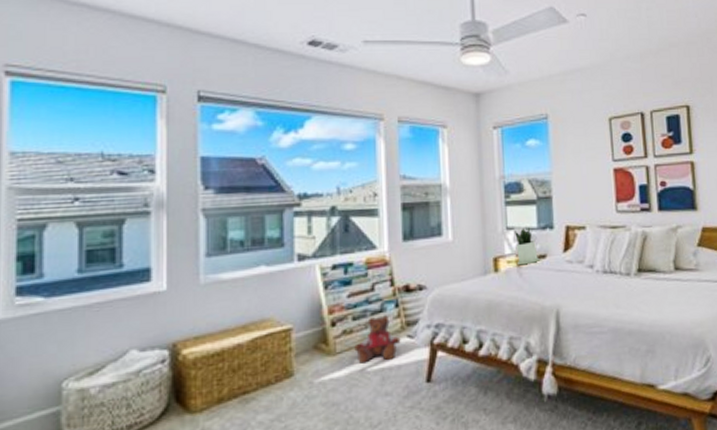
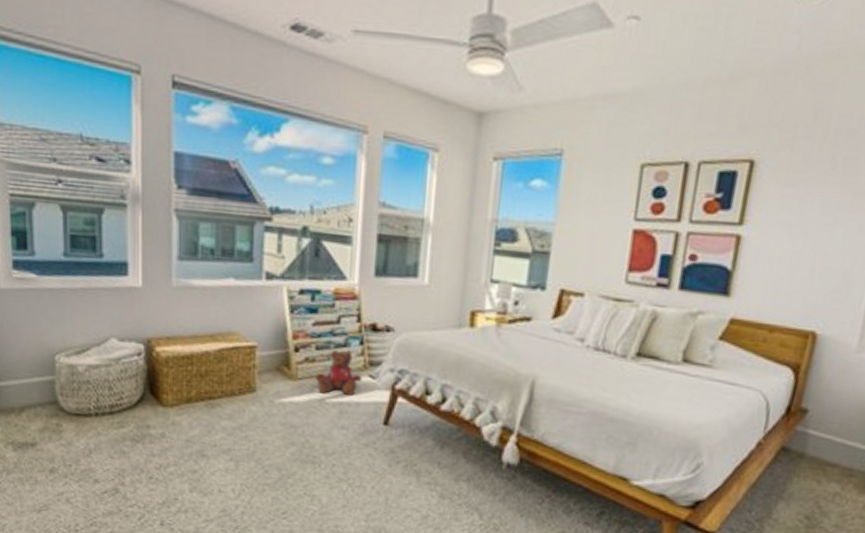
planter: present [513,227,541,266] -> none [496,283,525,326]

